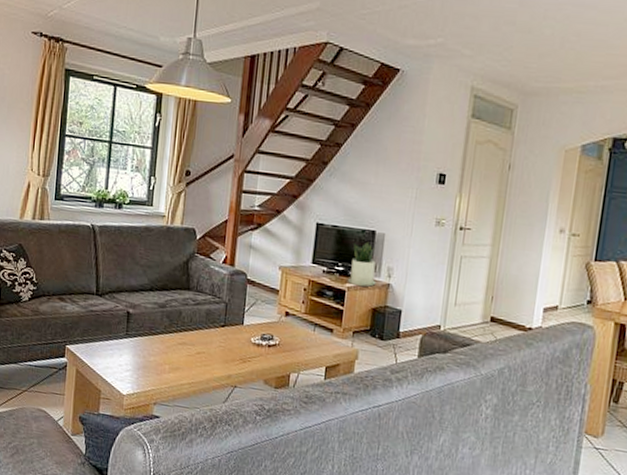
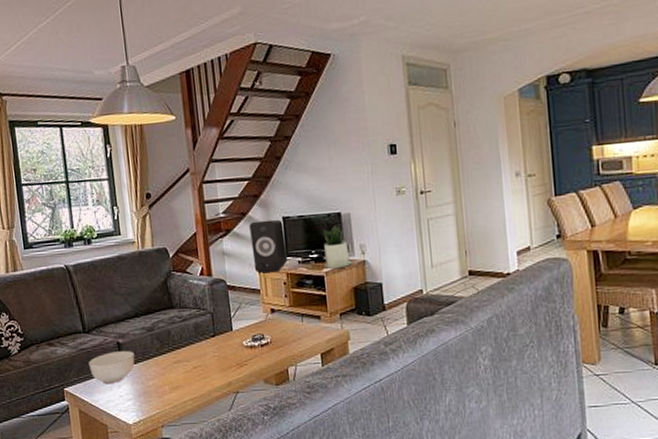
bowl: none [95,319,142,352] -> present [89,350,135,384]
speaker: none [278,221,316,277] -> present [249,219,288,274]

